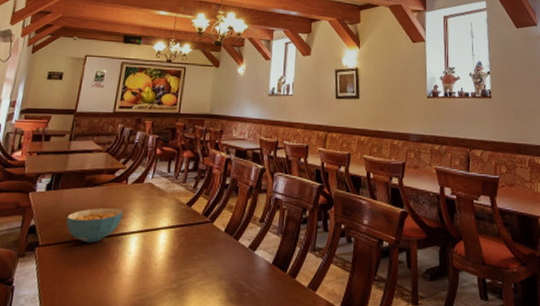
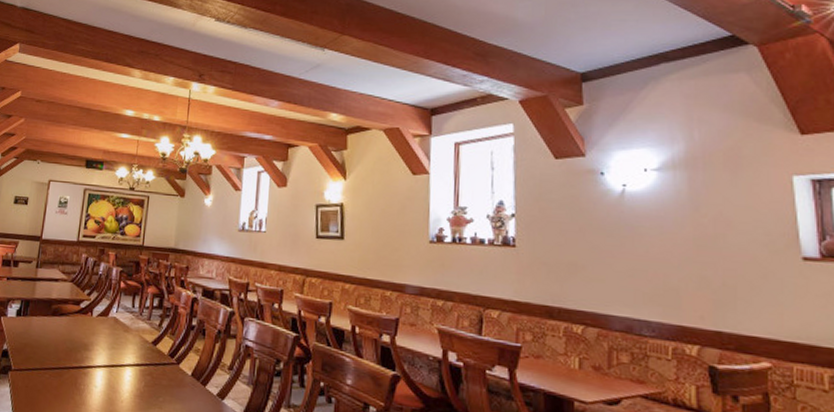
cereal bowl: present [66,207,123,243] -> none [35,338,89,373]

